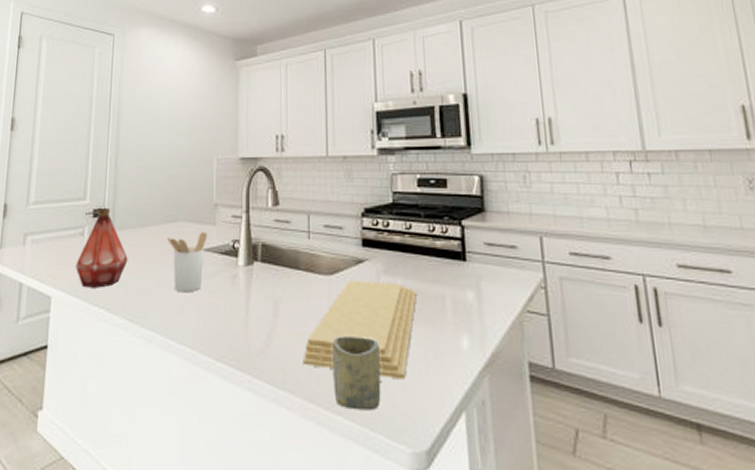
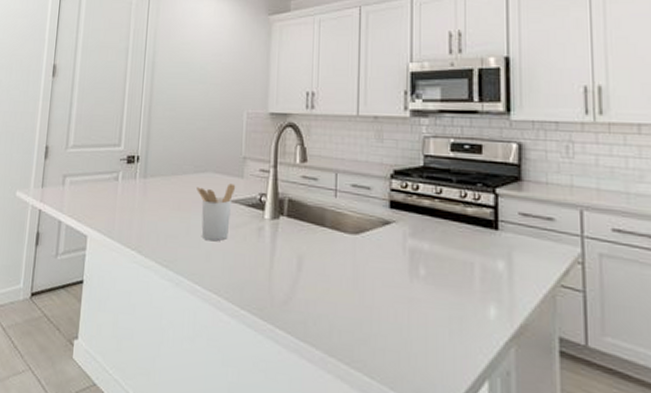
bottle: present [75,207,128,288] -> none [110,154,159,231]
cutting board: present [302,280,417,380] -> none [324,240,443,343]
cup: present [332,336,381,411] -> none [354,295,403,371]

